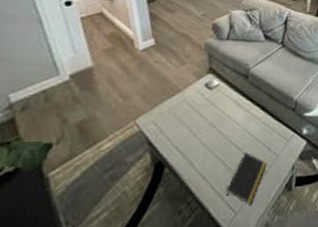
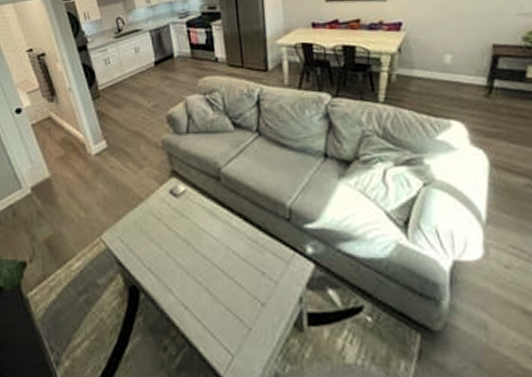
notepad: present [225,152,267,205] -> none [216,277,264,347]

